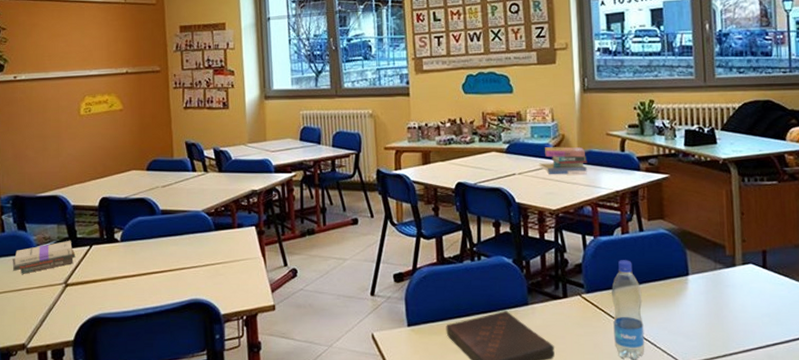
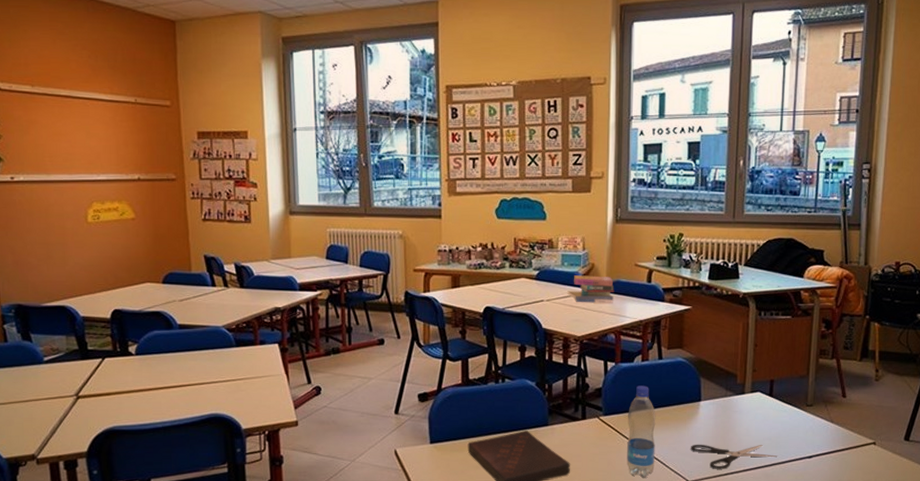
books: present [12,240,76,274] -> none [17,352,87,385]
scissors: none [682,322,779,350] -> present [691,444,777,469]

